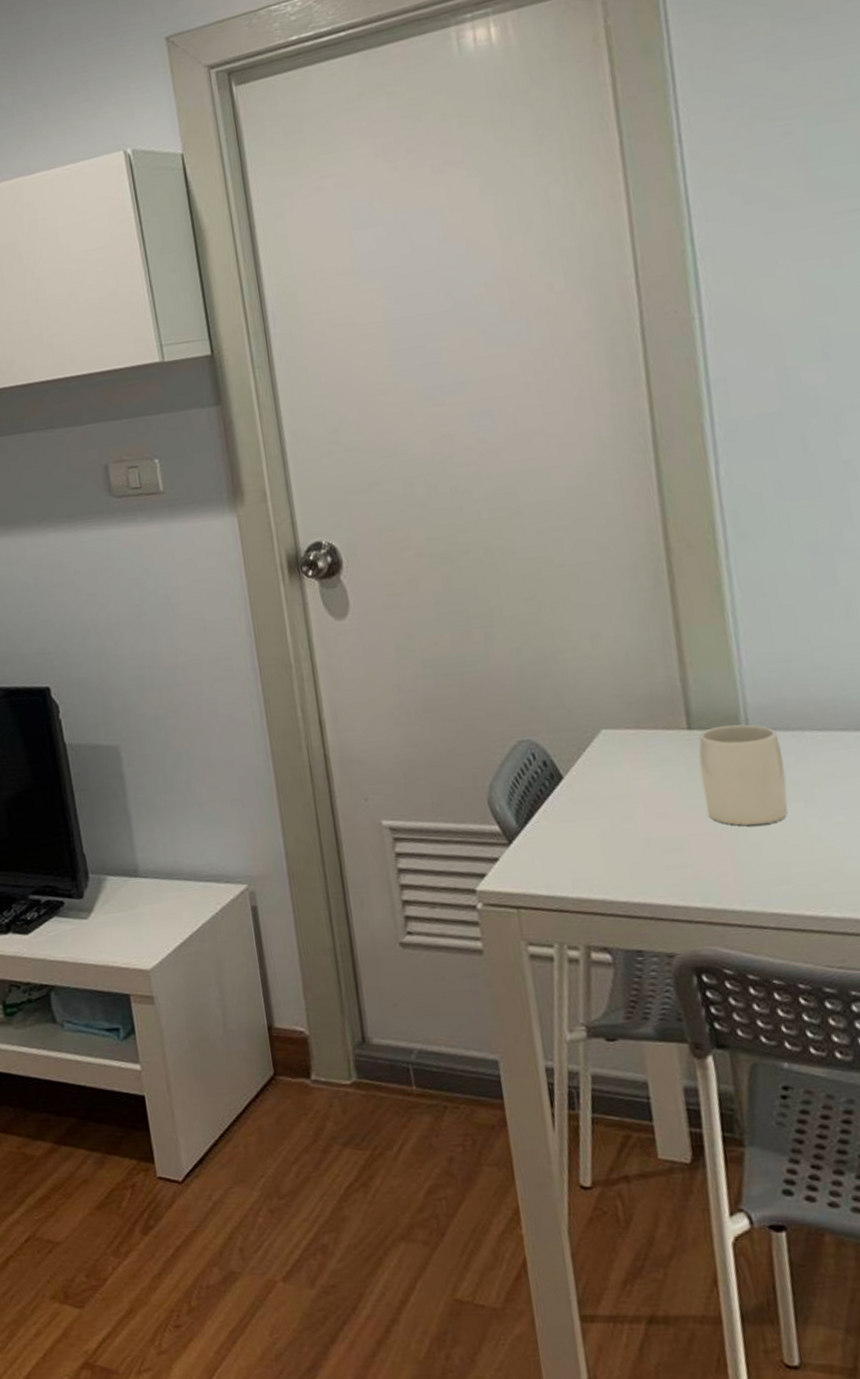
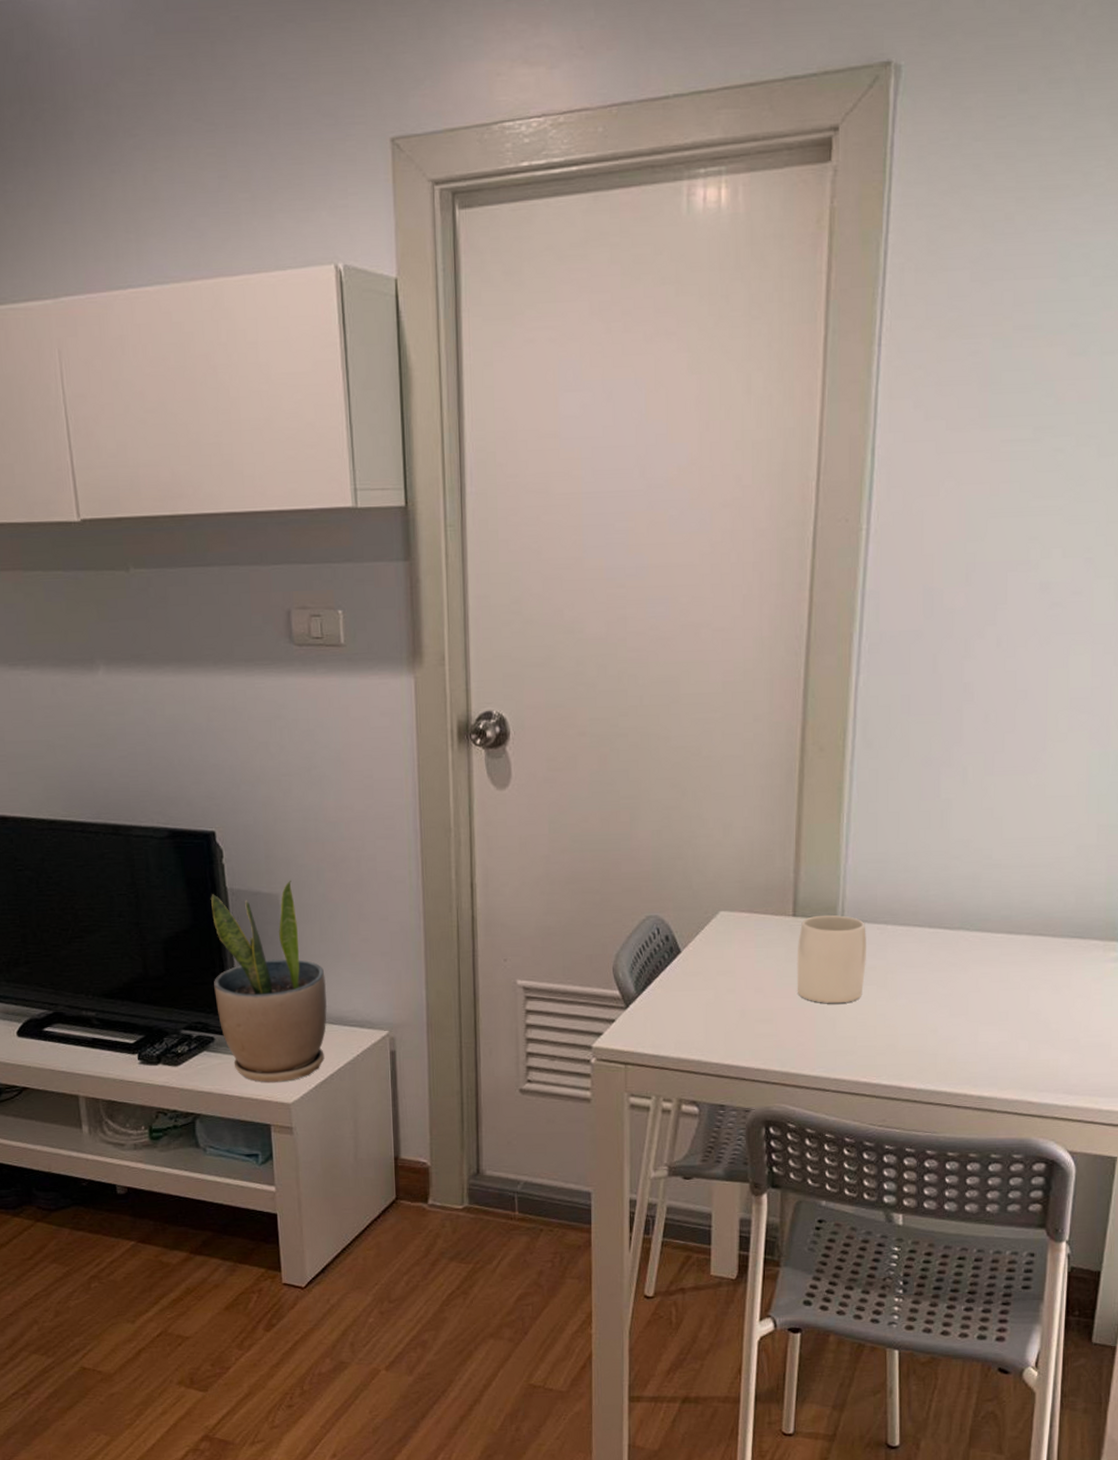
potted plant: none [50,730,181,948] -> present [211,880,327,1082]

